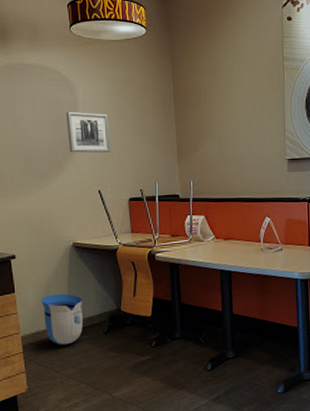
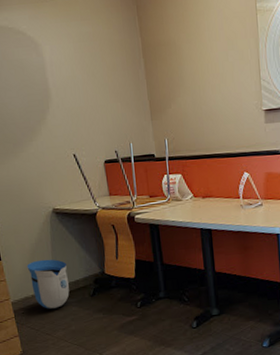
wall art: present [66,111,111,153] -> none [34,73,83,117]

